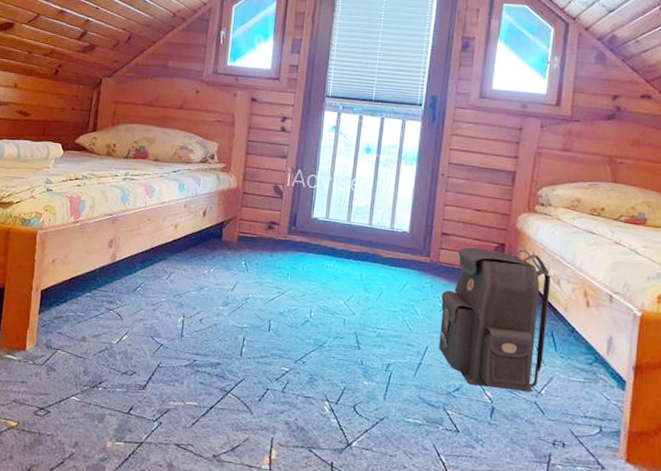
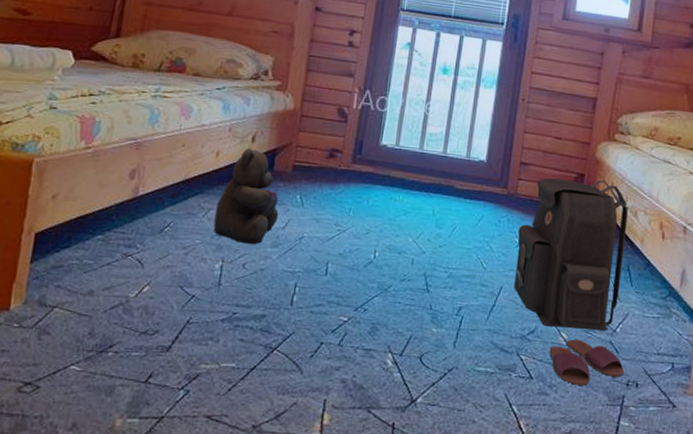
teddy bear: none [175,221,228,303] -> present [213,147,279,245]
slippers: none [474,398,550,442] -> present [549,339,624,385]

